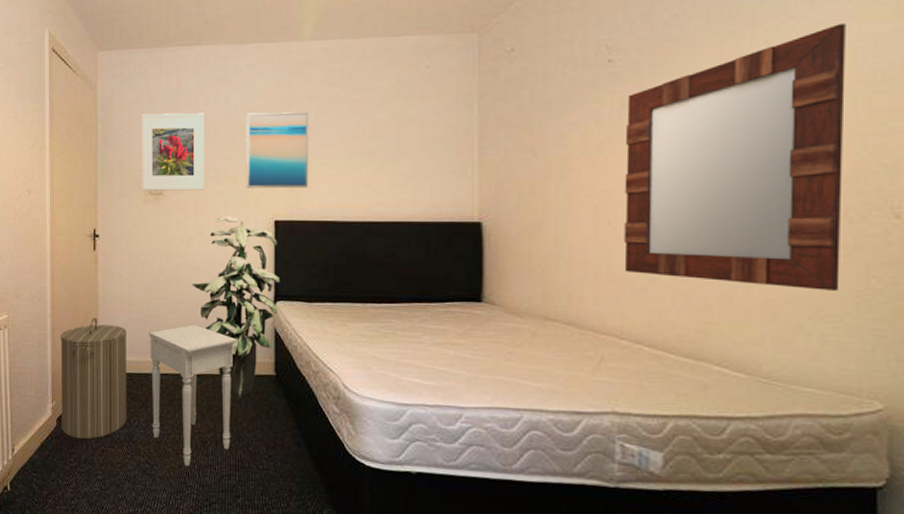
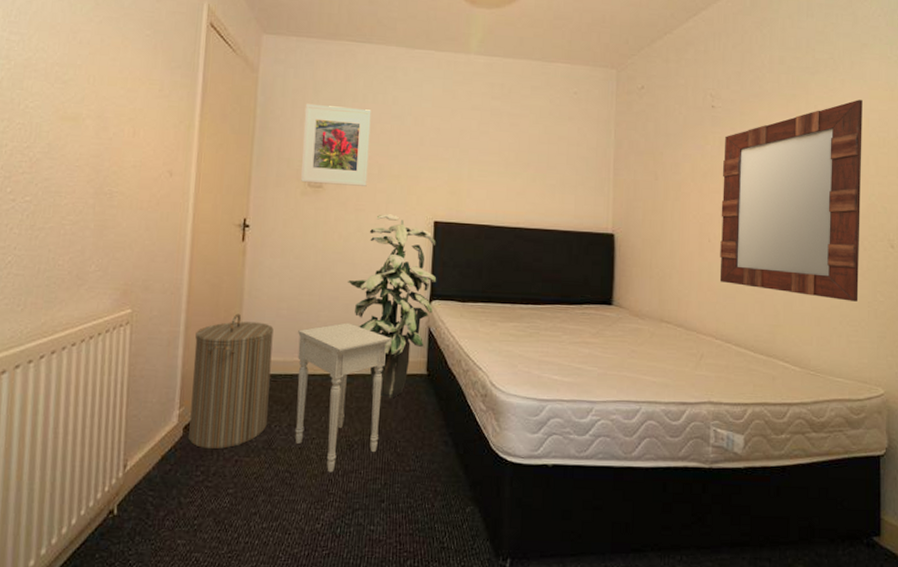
wall art: present [246,112,309,189] -> none [408,115,472,192]

